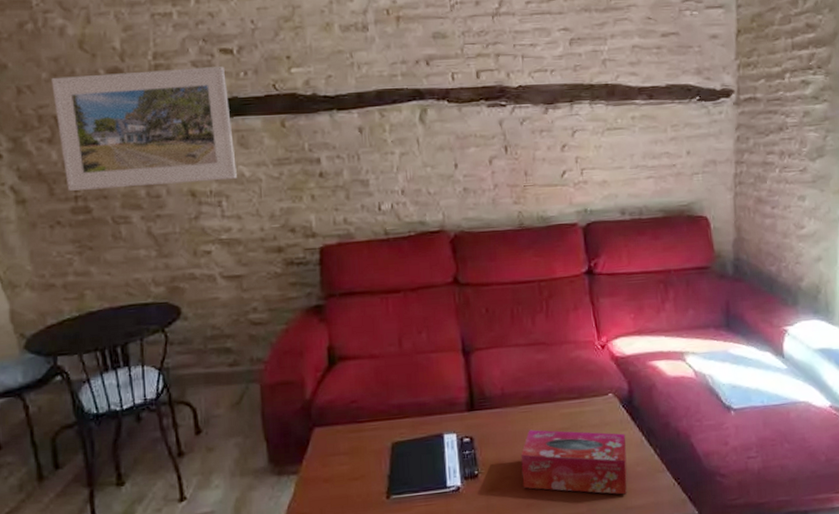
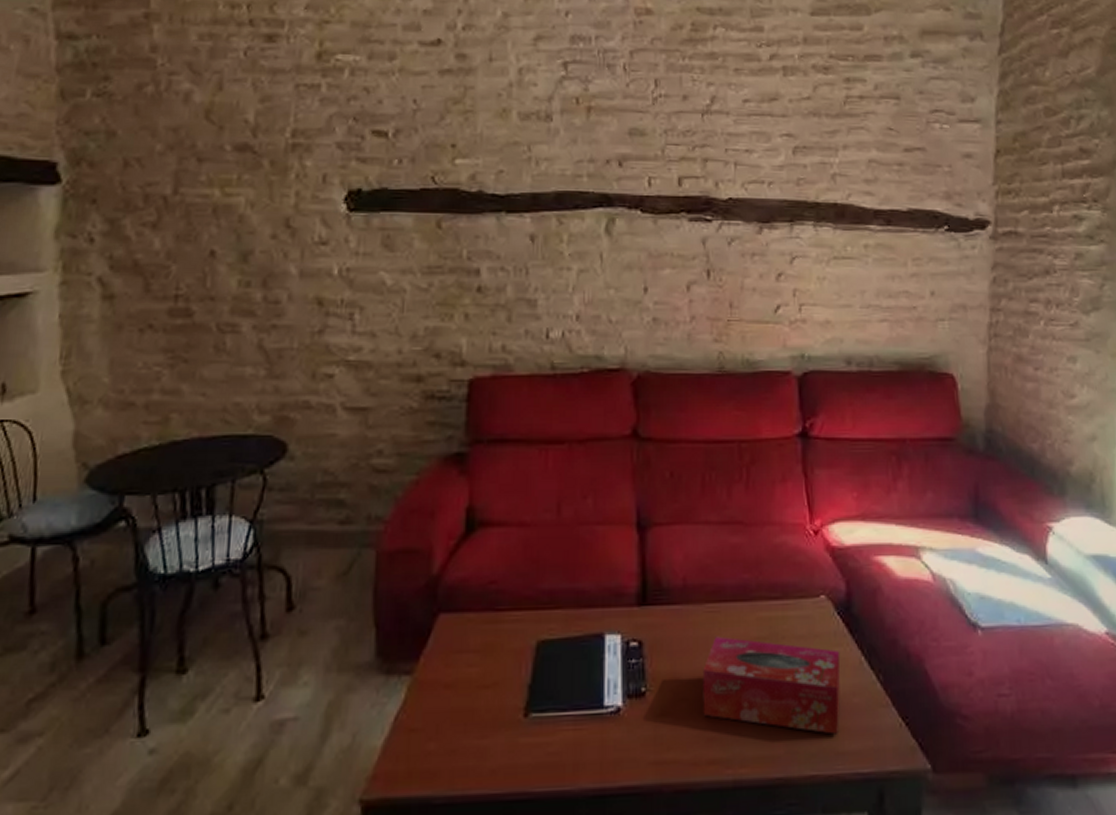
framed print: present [51,66,237,191] -> none [165,150,377,289]

